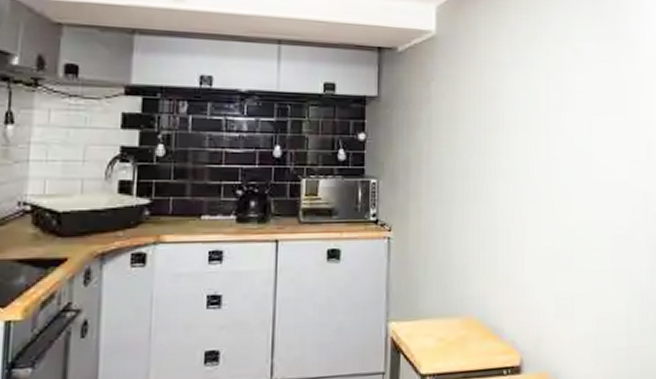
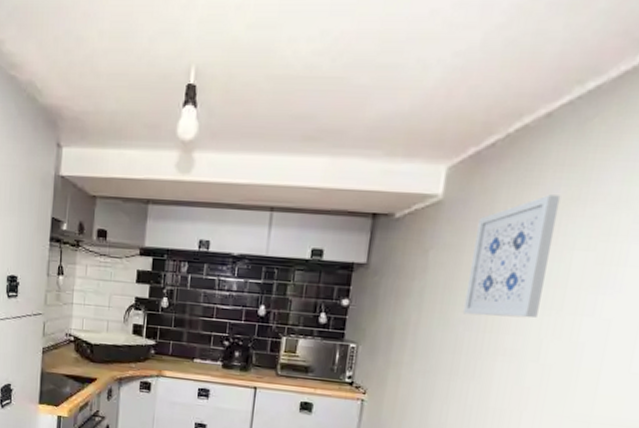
wall art: none [465,32,523,141] -> present [462,194,561,318]

